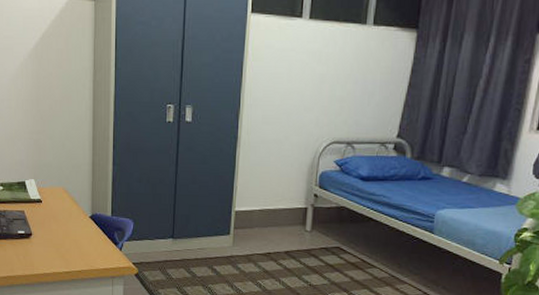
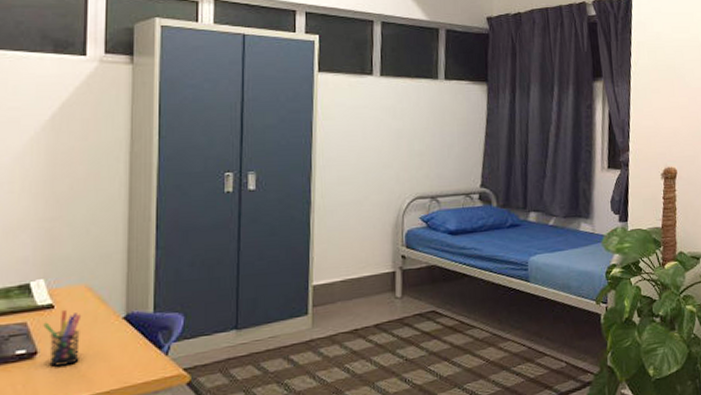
pen holder: none [35,205,60,247] -> present [43,310,80,367]

